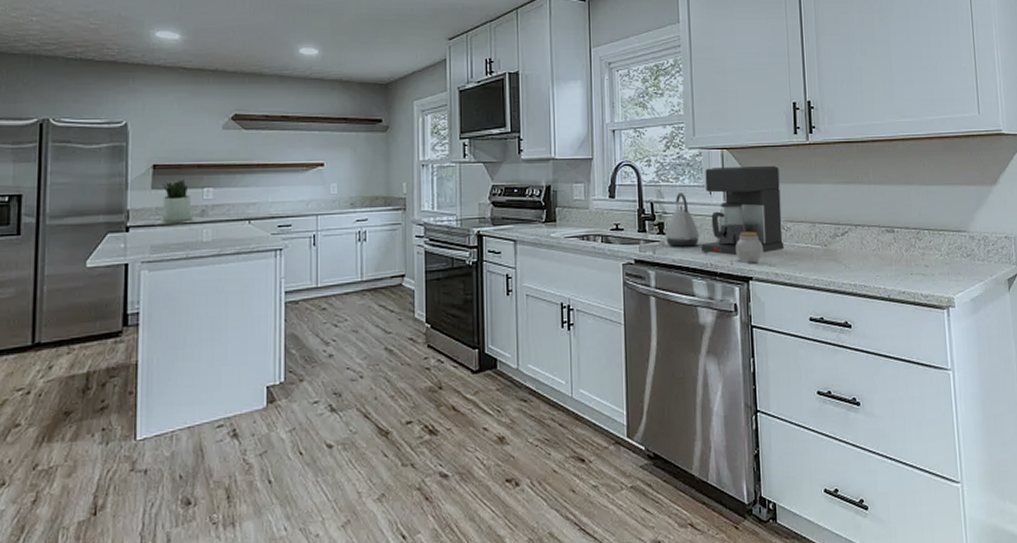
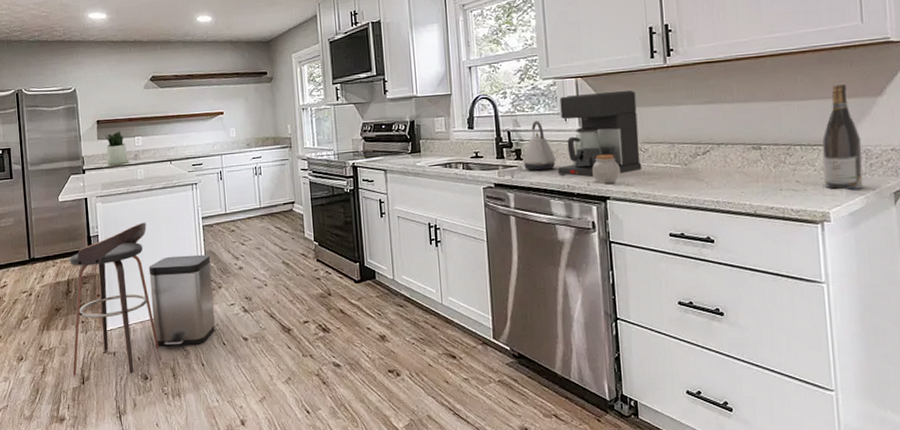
bar stool: none [79,296,211,505] -> present [69,222,159,376]
pedal bin: none [205,338,292,460] -> present [148,254,215,347]
wine bottle: none [947,172,982,276] -> present [822,84,863,190]

